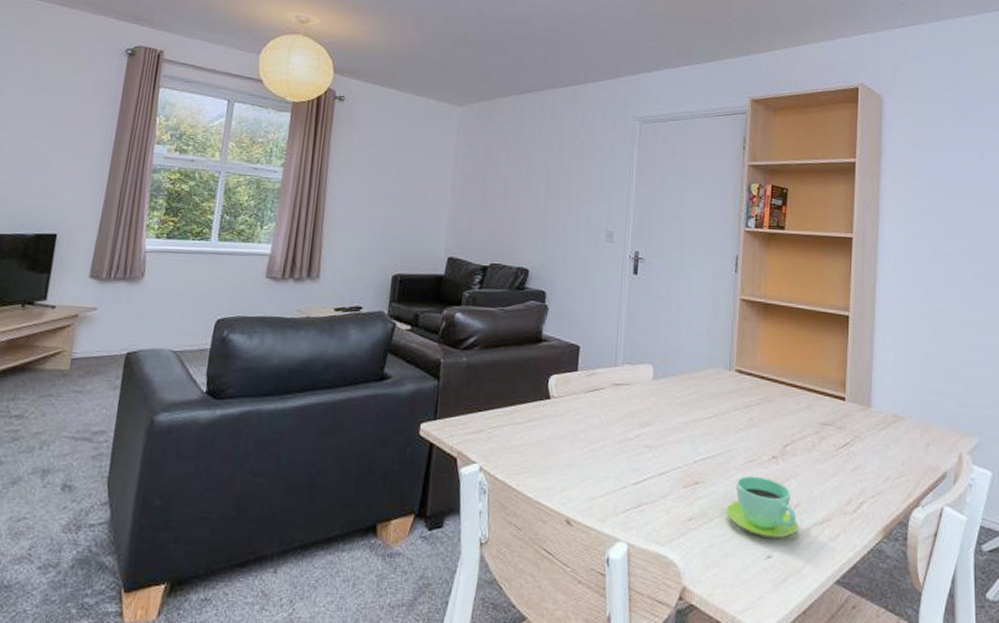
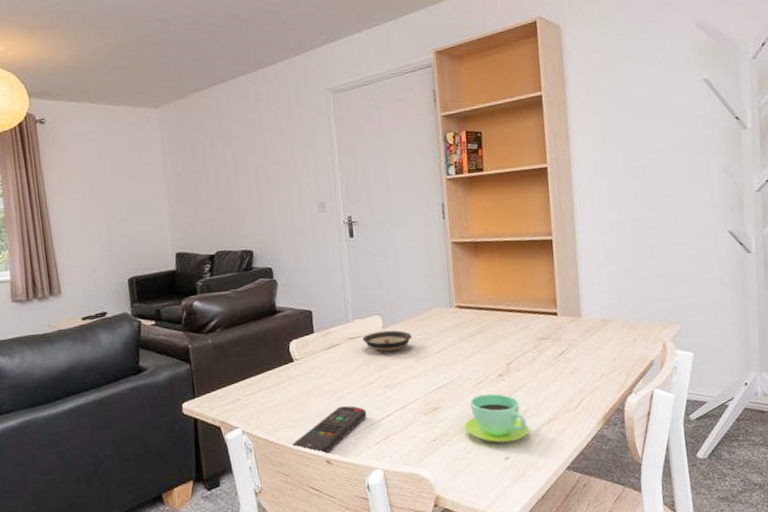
remote control: none [528,459,620,514] -> present [290,405,367,455]
saucer: none [628,382,683,408] -> present [362,330,412,352]

